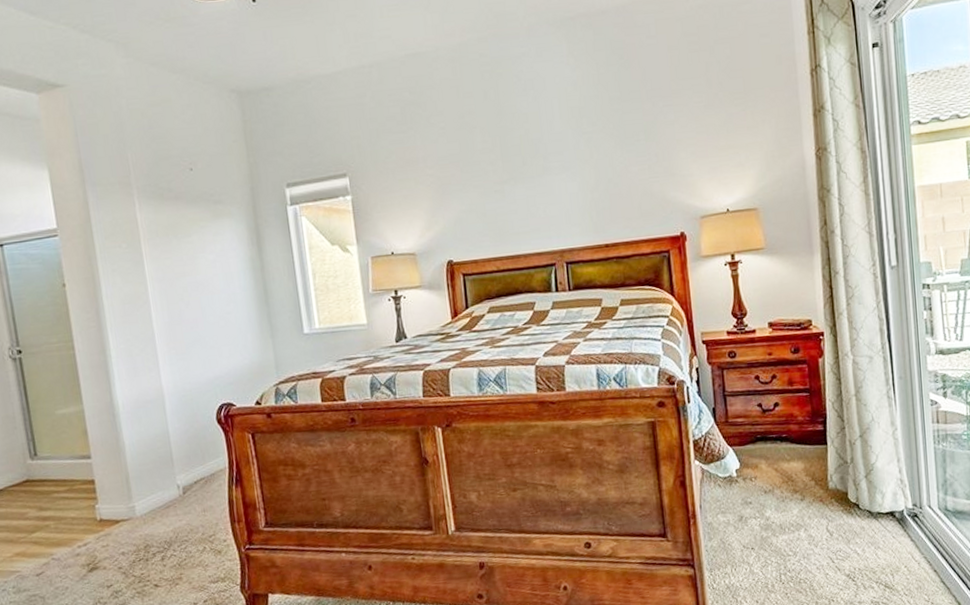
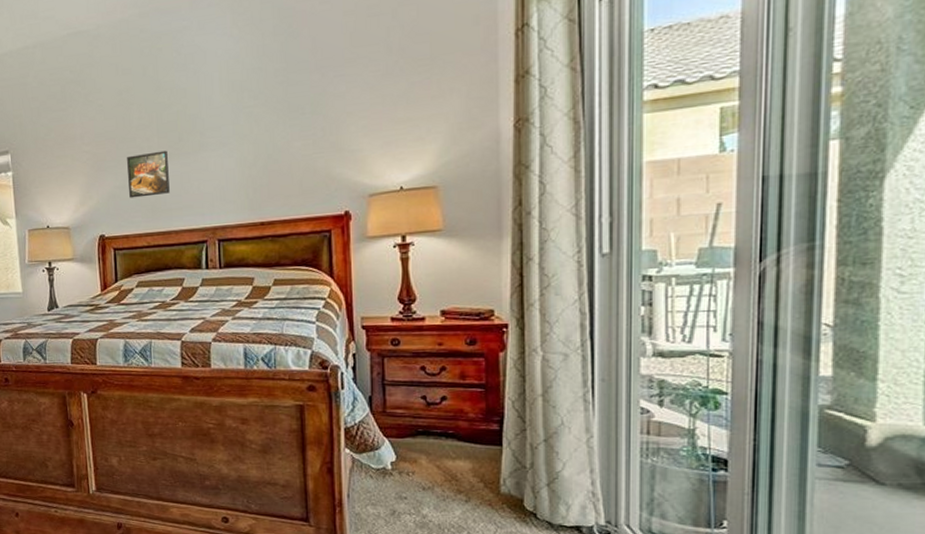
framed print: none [472,174,517,223] -> present [127,150,170,198]

